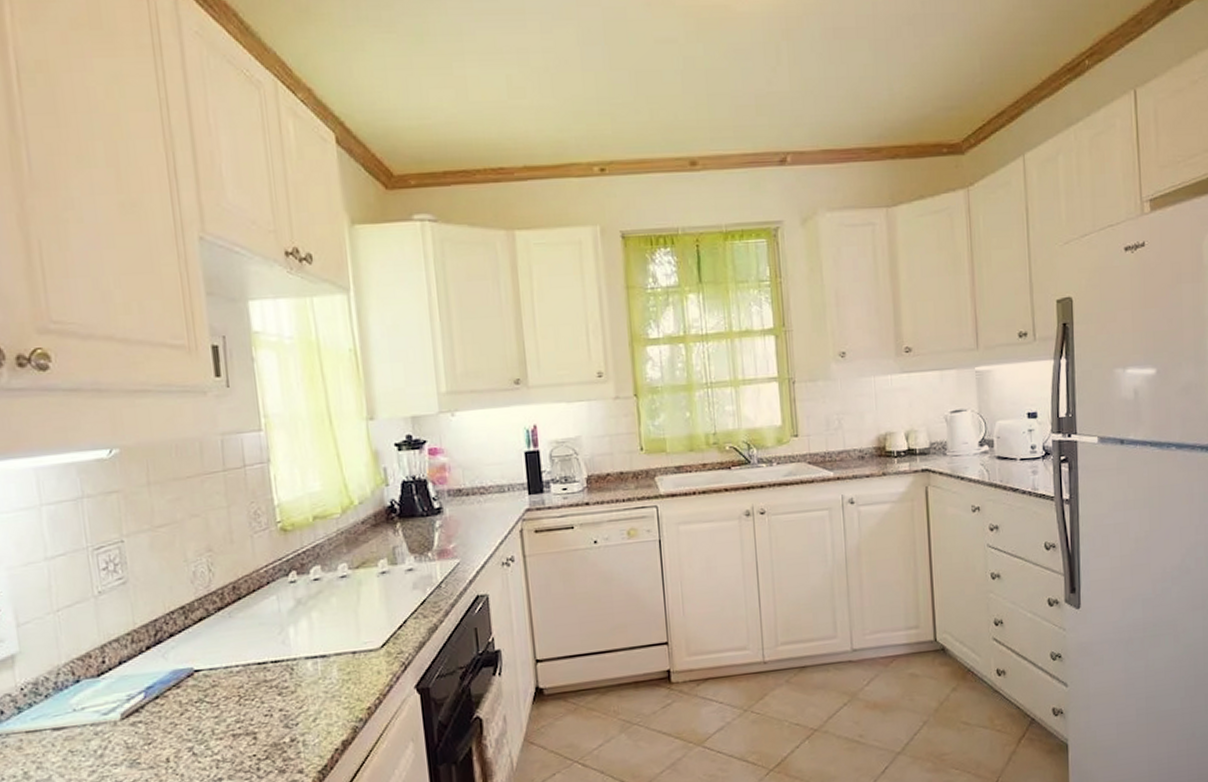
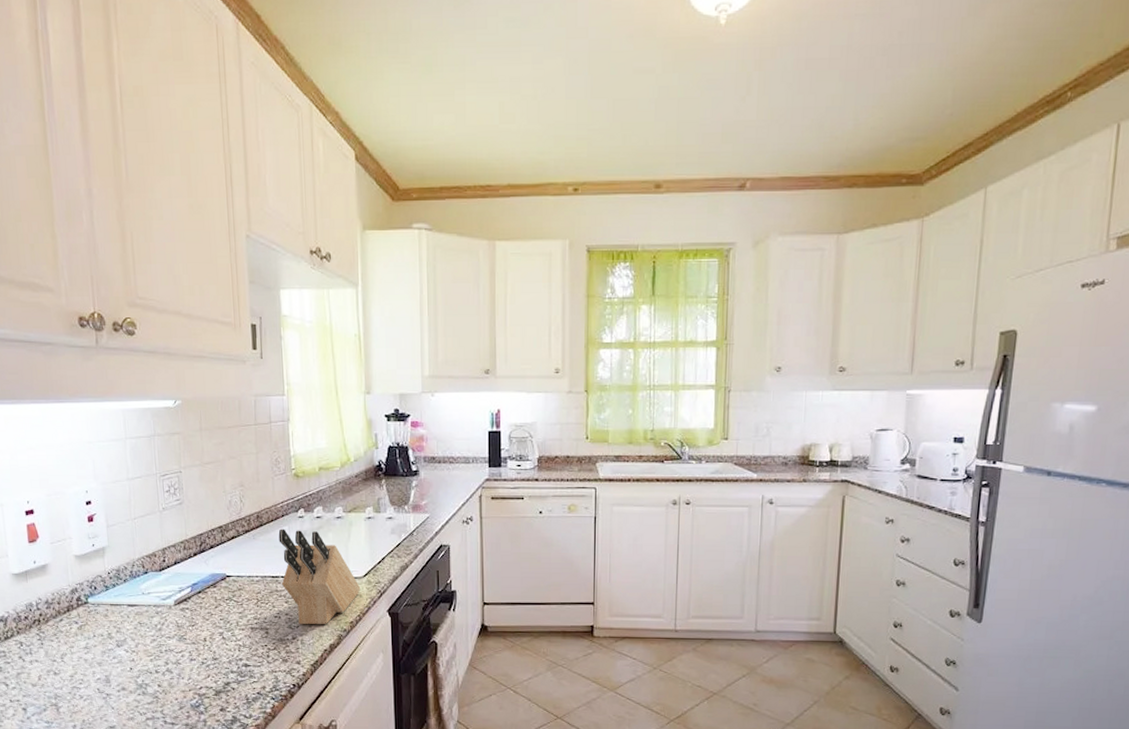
knife block: none [263,597,379,721] -> present [278,529,361,625]

